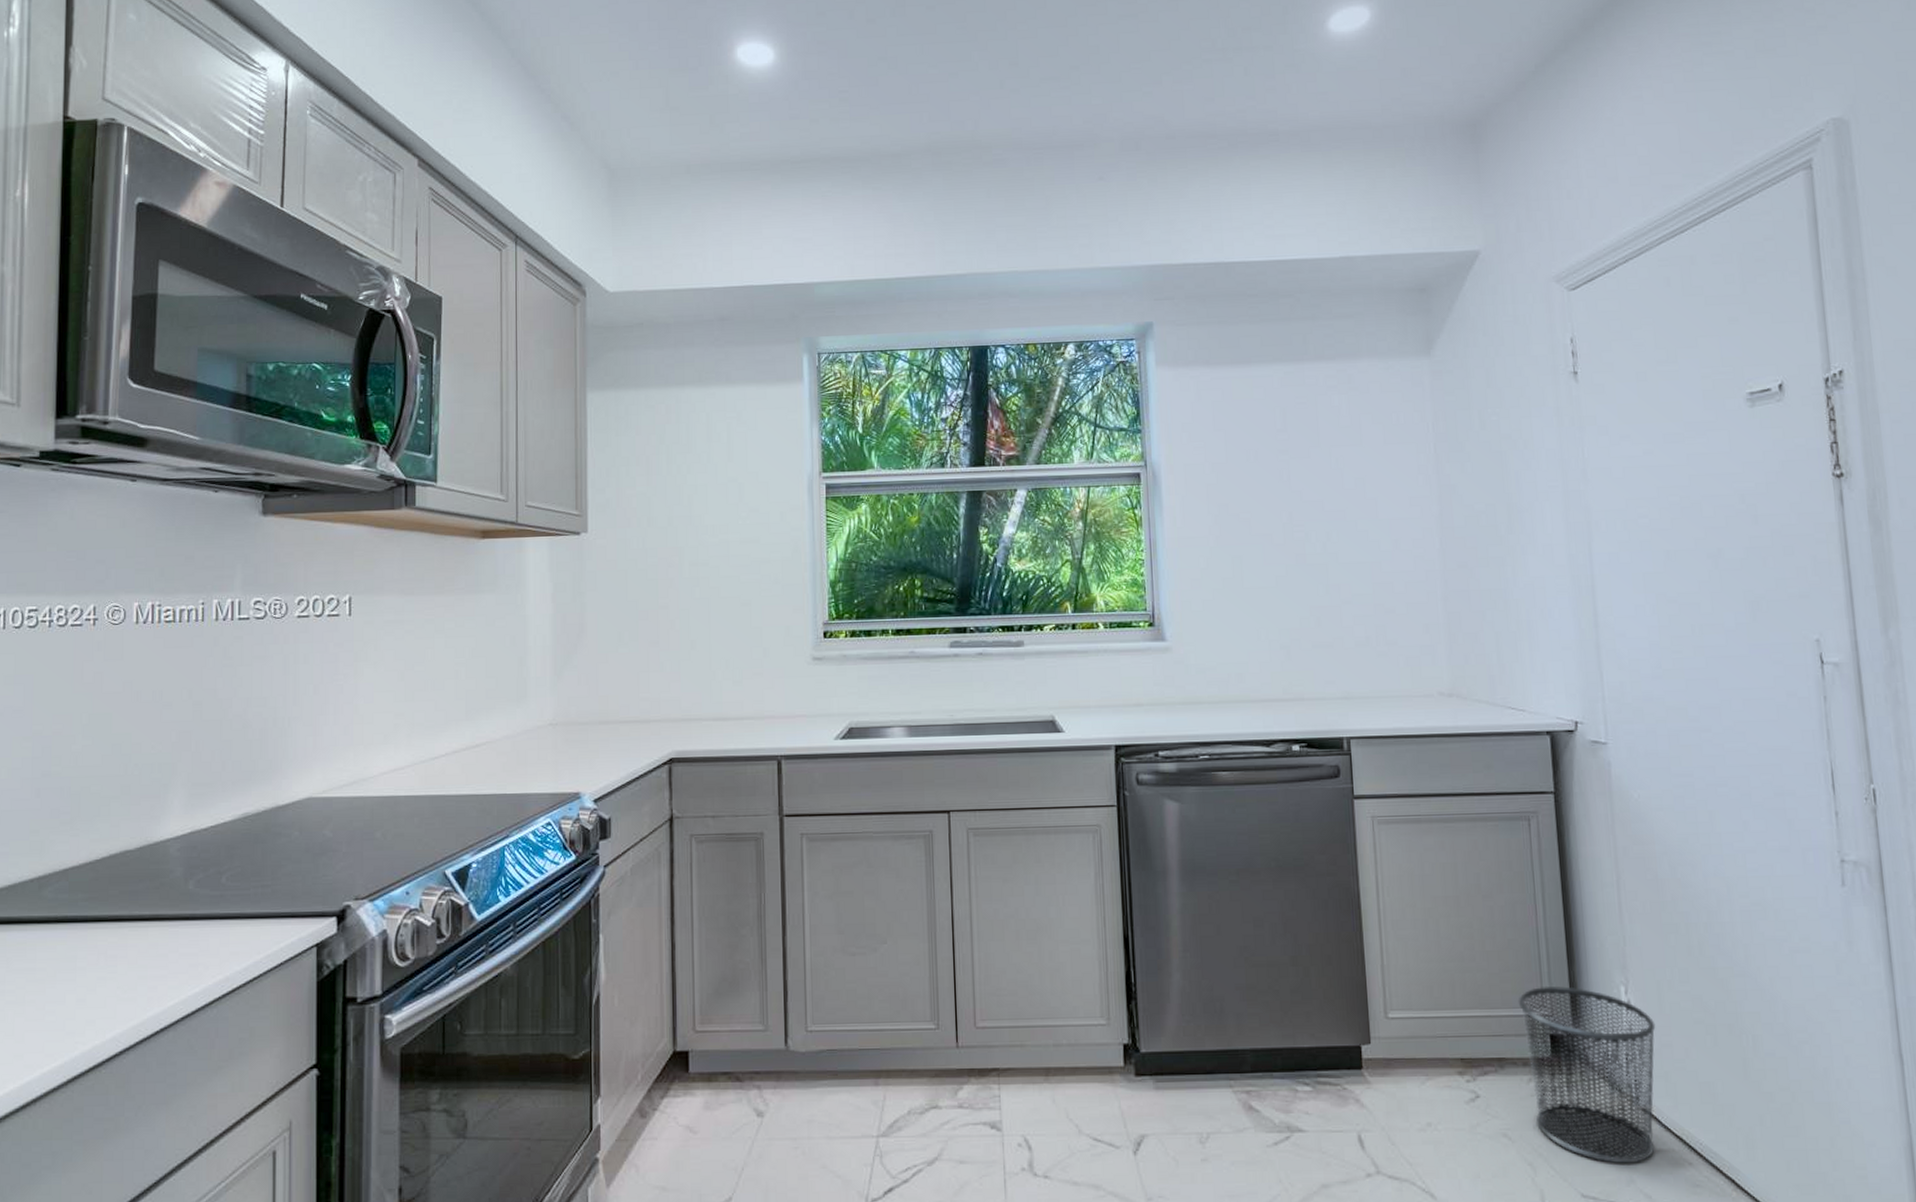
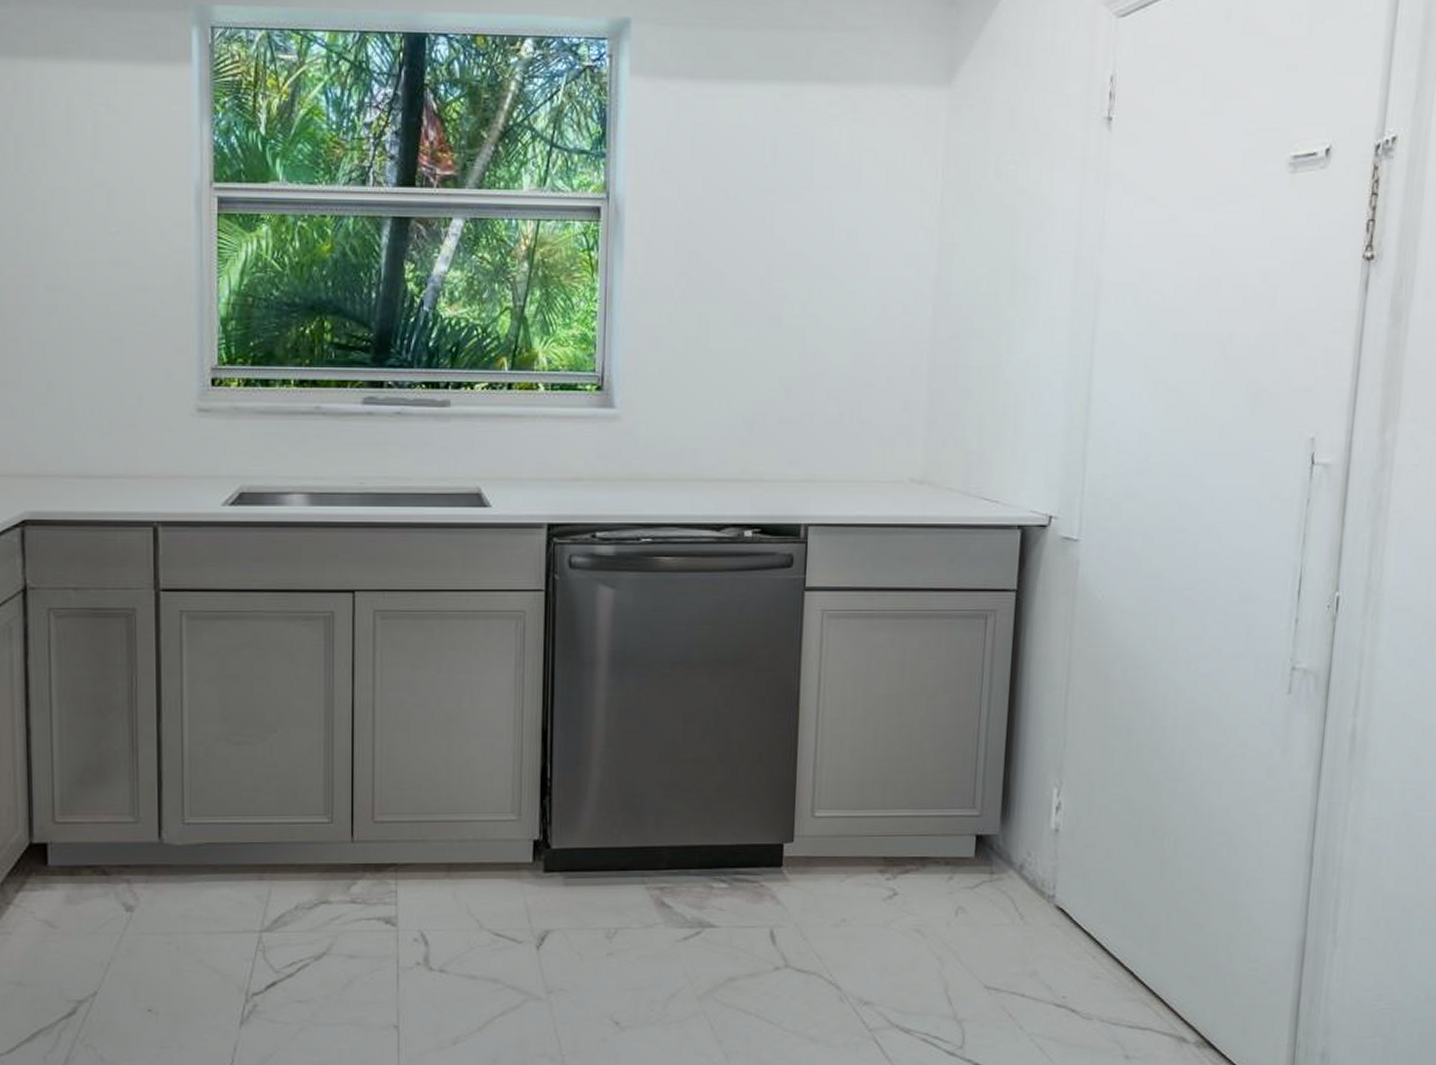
waste bin: present [1518,985,1656,1164] -> none [948,787,1082,958]

